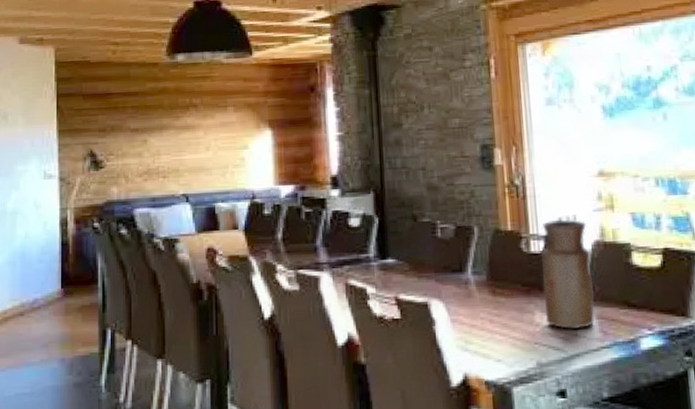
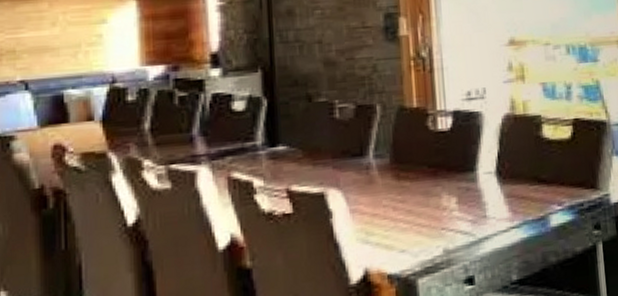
vase: present [540,220,595,329] -> none [448,93,505,211]

